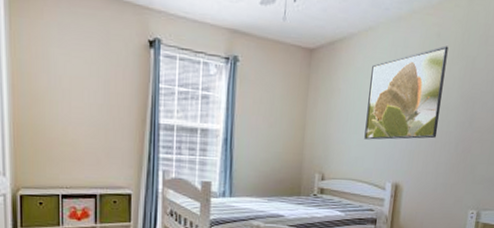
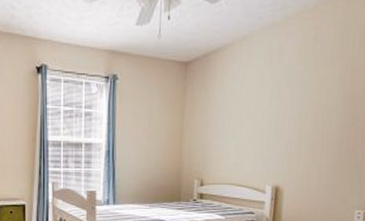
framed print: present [364,46,449,140] -> none [242,48,327,145]

